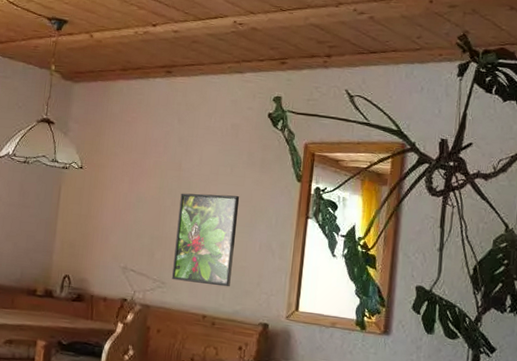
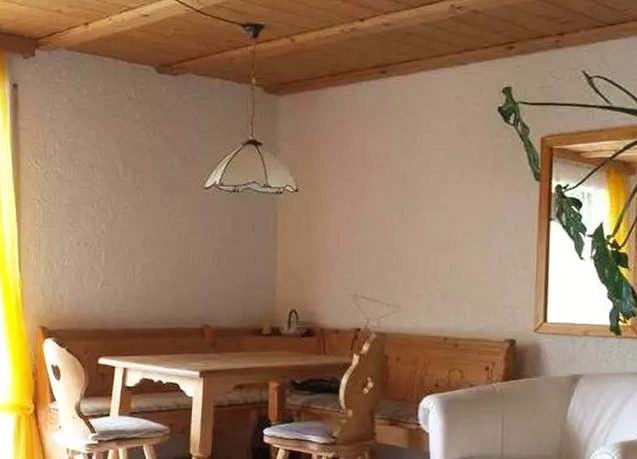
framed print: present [172,193,240,287] -> none [407,204,474,305]

